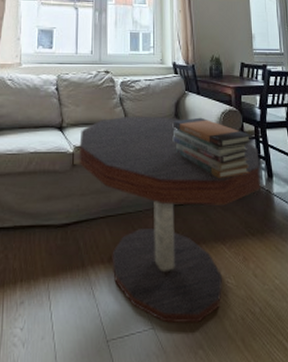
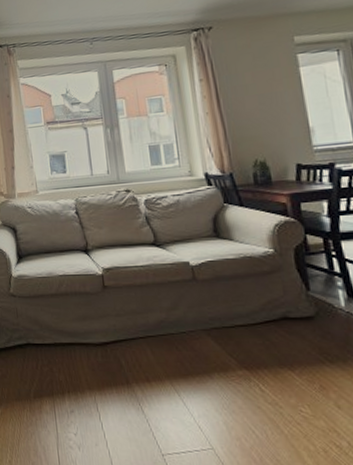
coffee table: present [79,116,261,324] -> none [107,233,338,450]
book stack: present [173,117,253,179] -> none [212,231,322,300]

